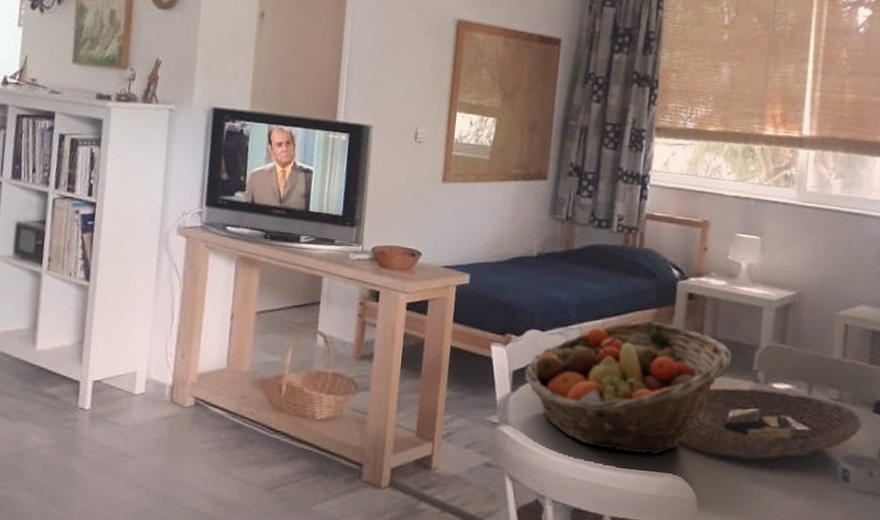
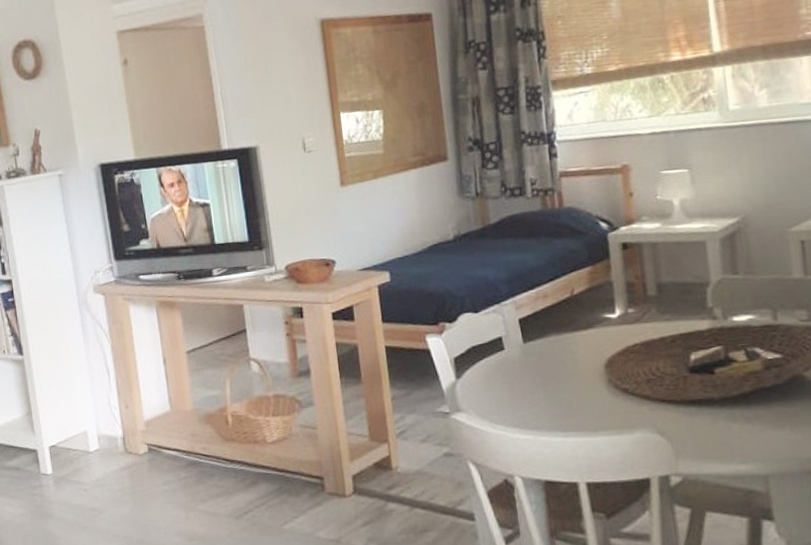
fruit basket: present [524,321,732,455] -> none [466,279,683,417]

